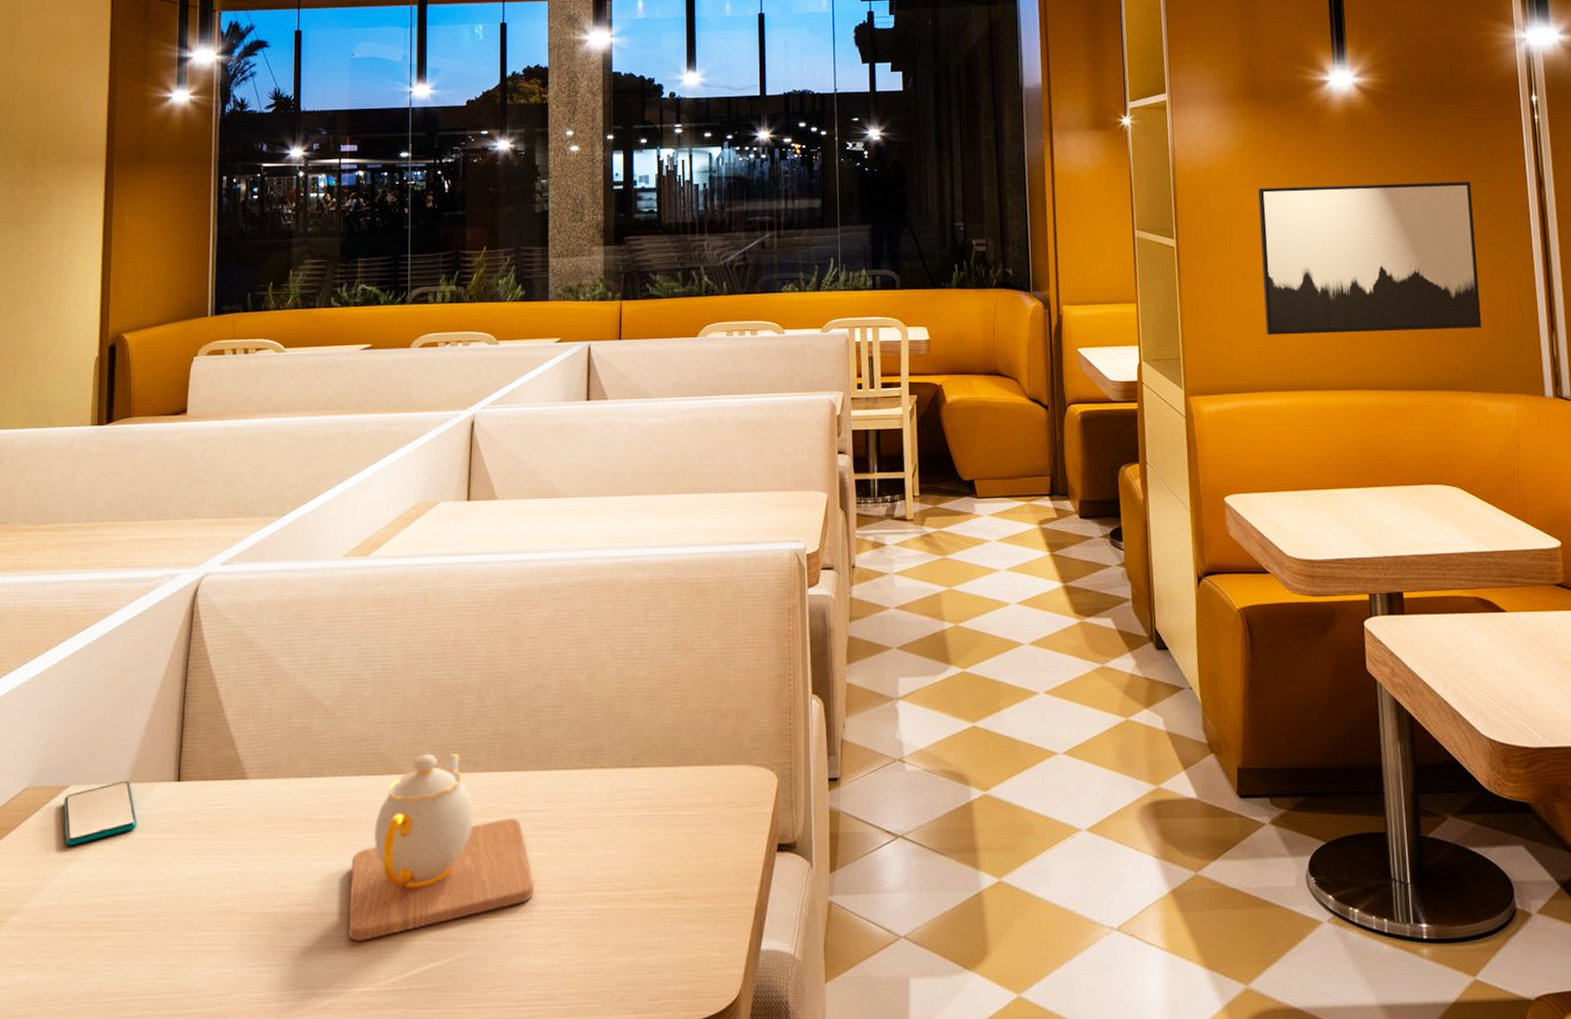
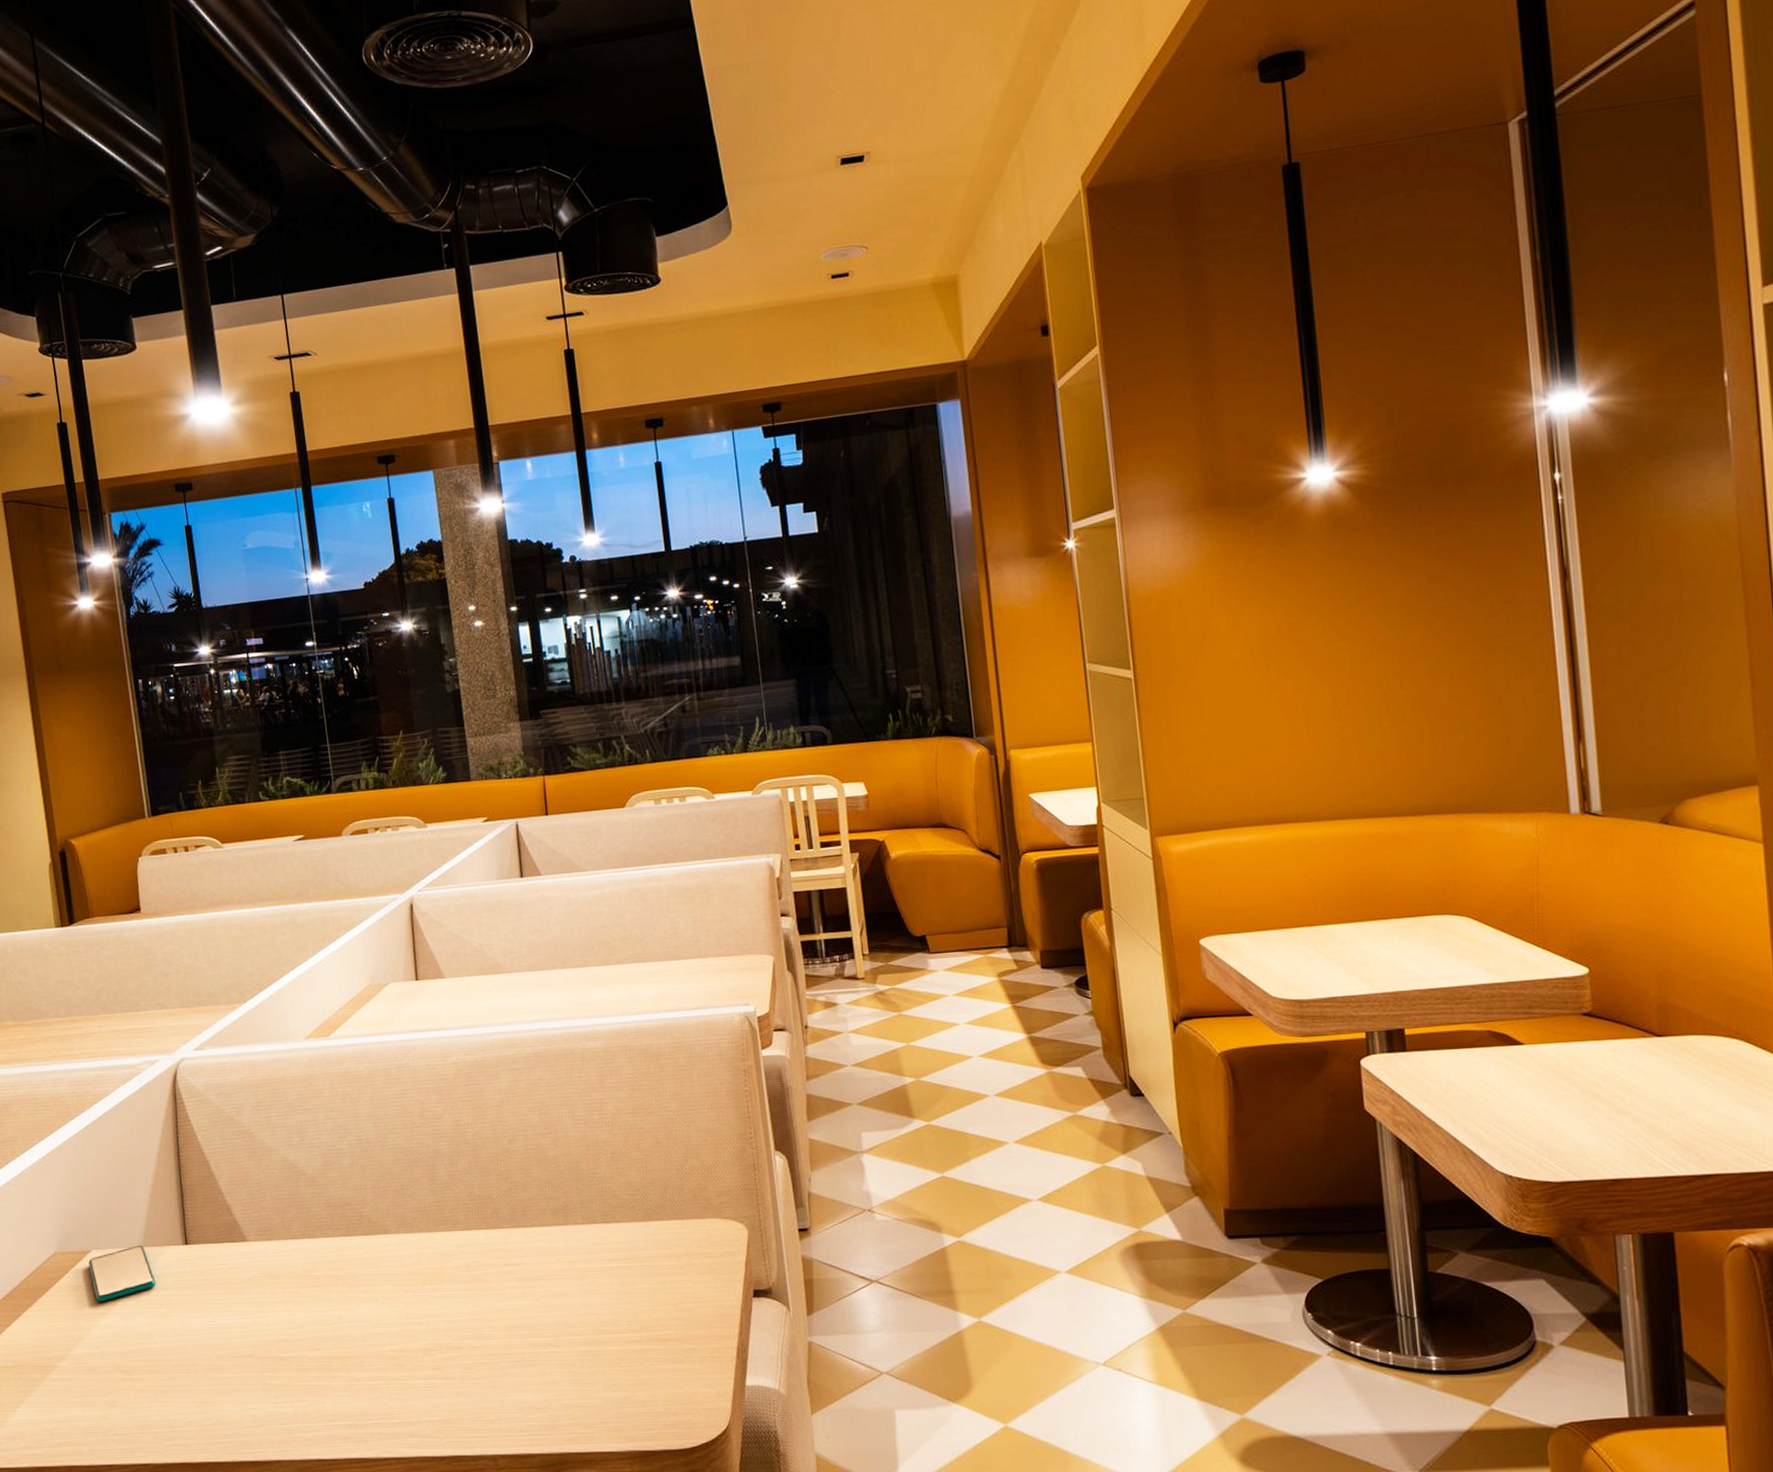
teapot: present [348,753,534,942] -> none [352,1214,524,1382]
wall art: present [1257,181,1482,336] -> none [1224,579,1494,767]

